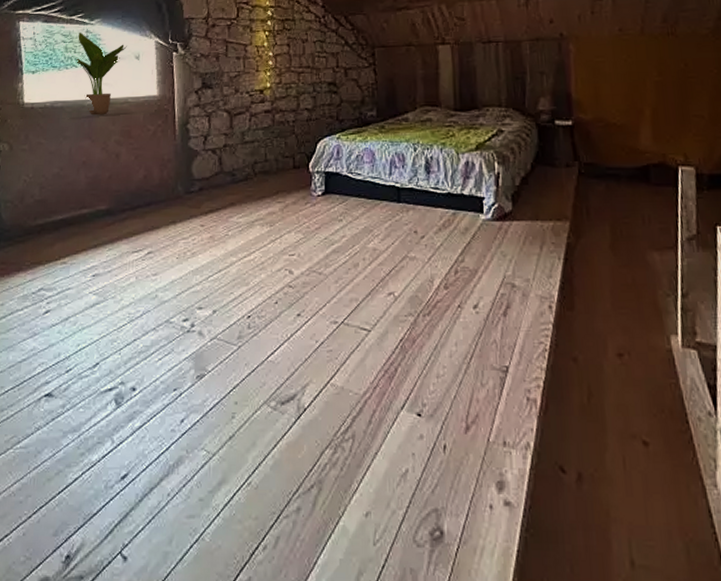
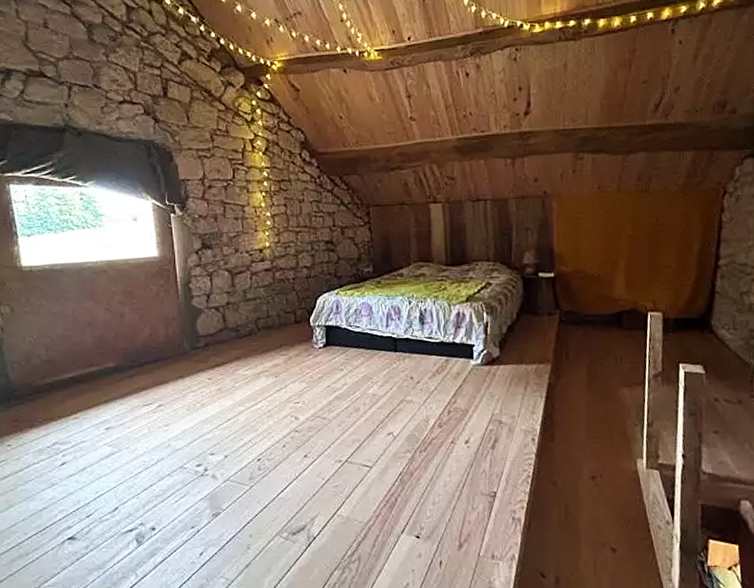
potted plant: present [75,33,127,116] -> none [71,195,123,277]

